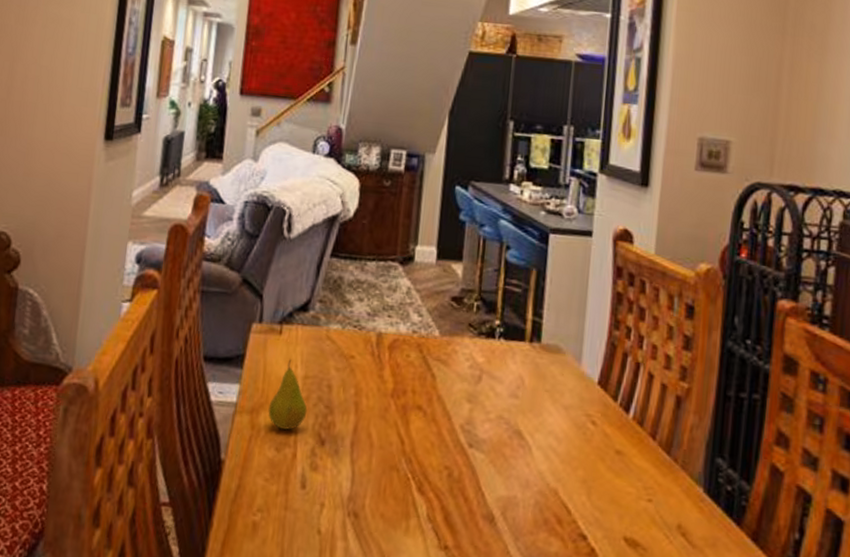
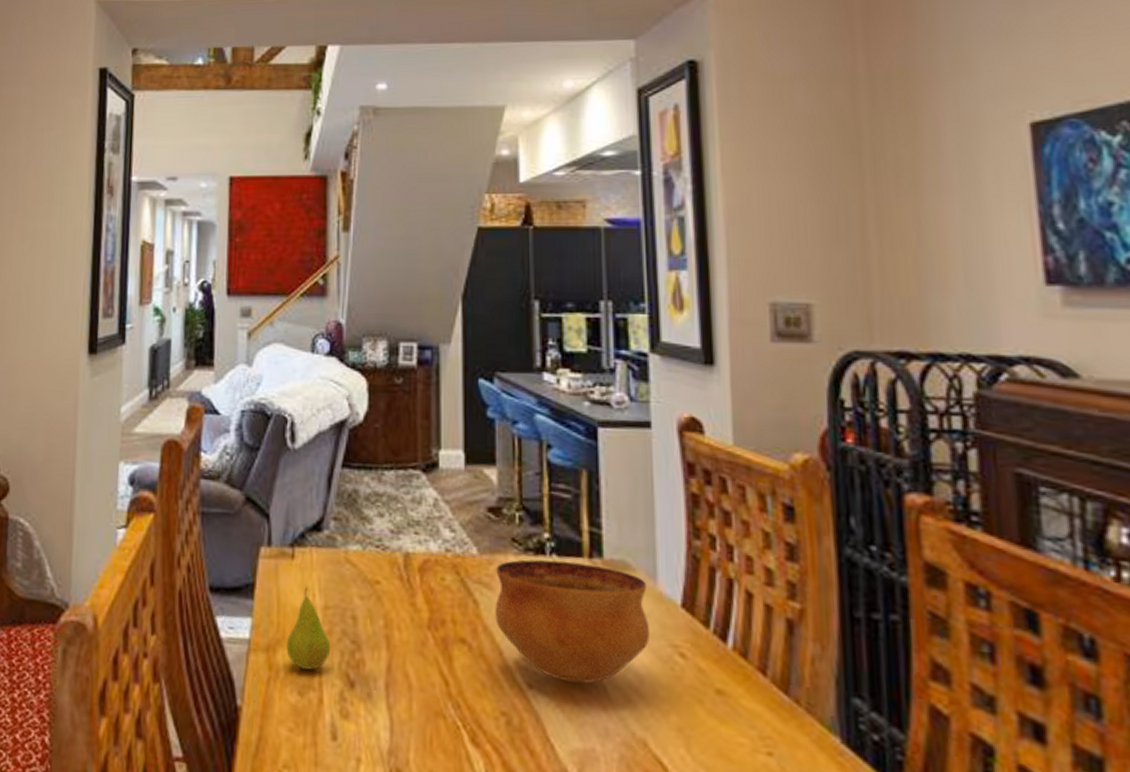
bowl: none [448,342,573,444] -> present [495,559,649,684]

